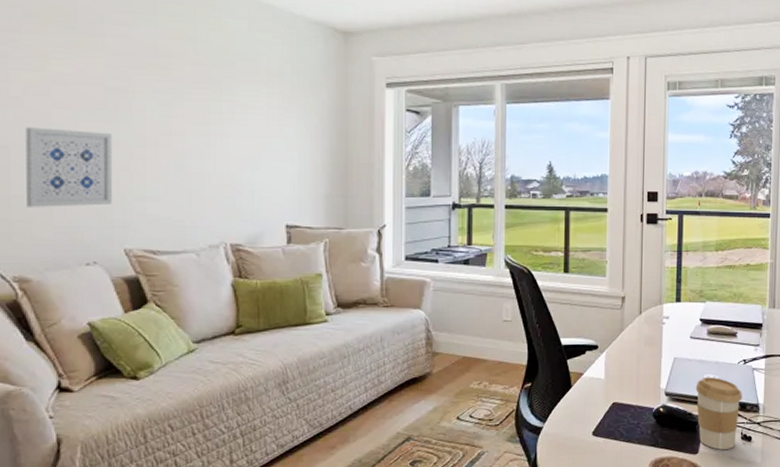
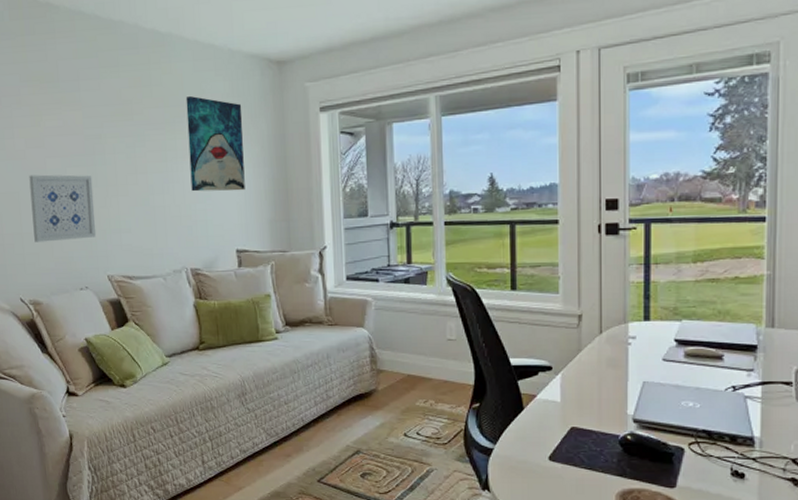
wall art: none [237,57,302,162] -> present [185,96,245,192]
coffee cup: present [695,377,742,450] -> none [671,404,731,485]

